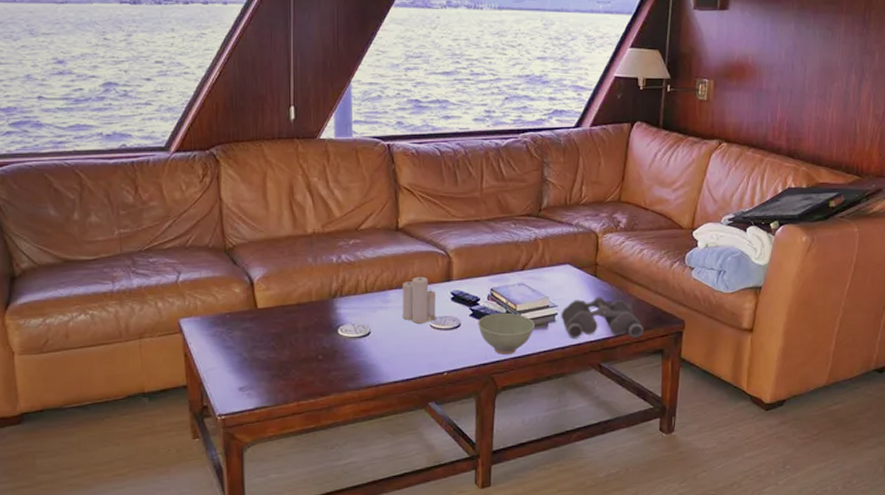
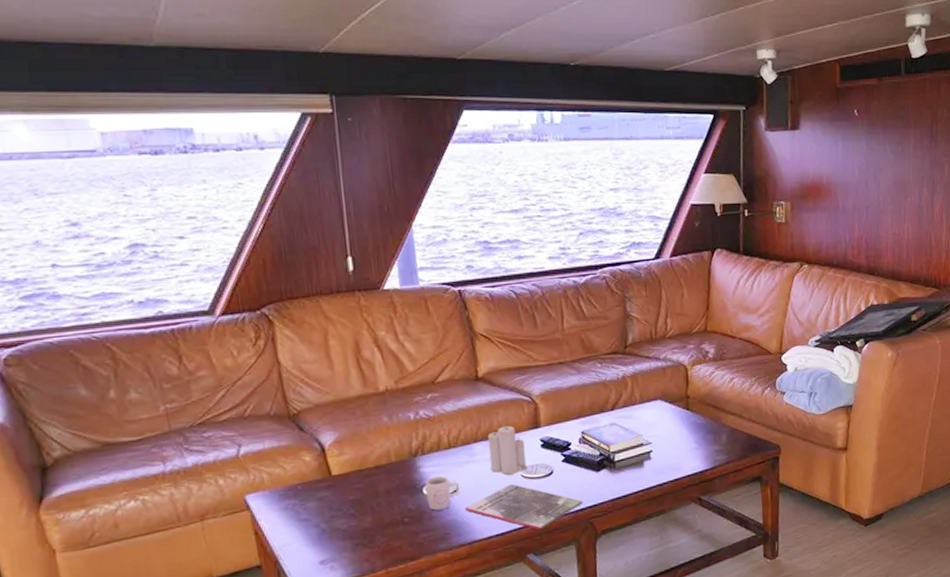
mug: none [341,319,372,351] -> present [425,476,461,511]
magazine: none [375,332,486,380] -> present [465,483,583,531]
bowl: present [478,312,535,355] -> none [571,454,630,498]
binoculars: present [561,297,643,338] -> none [656,429,740,474]

